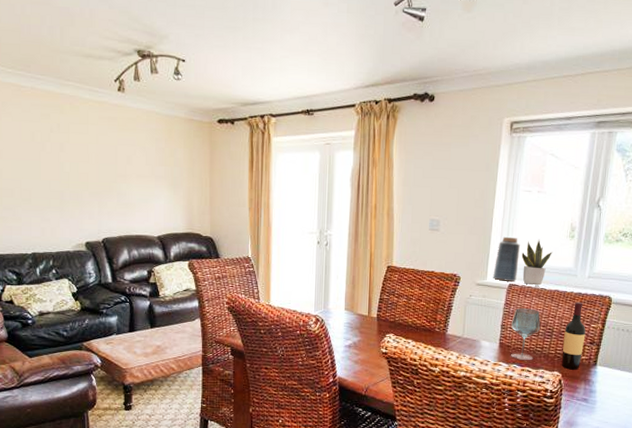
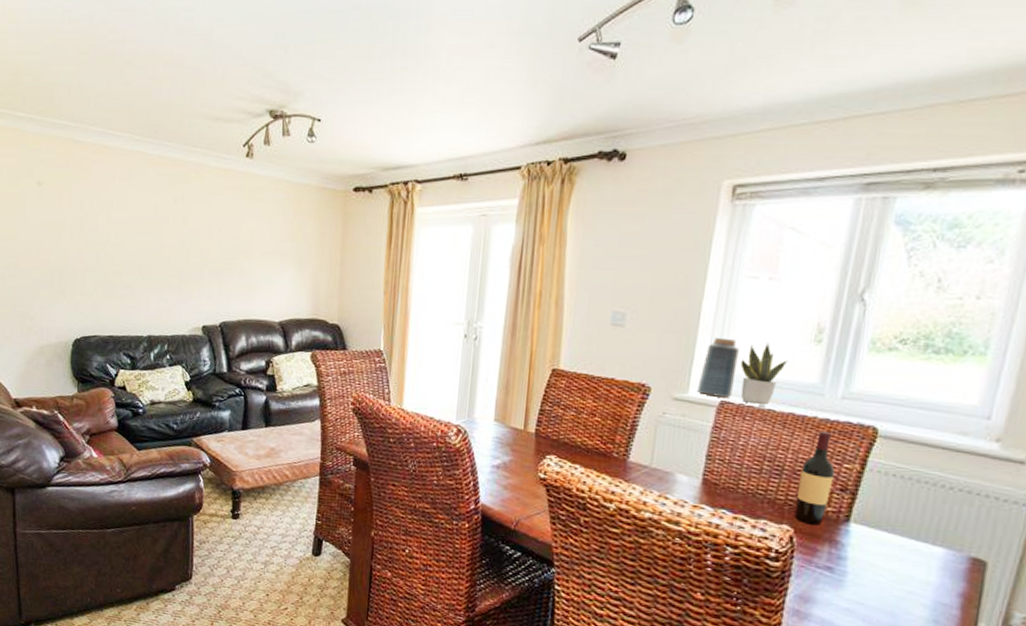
wine glass: present [511,308,541,362] -> none [718,434,766,508]

